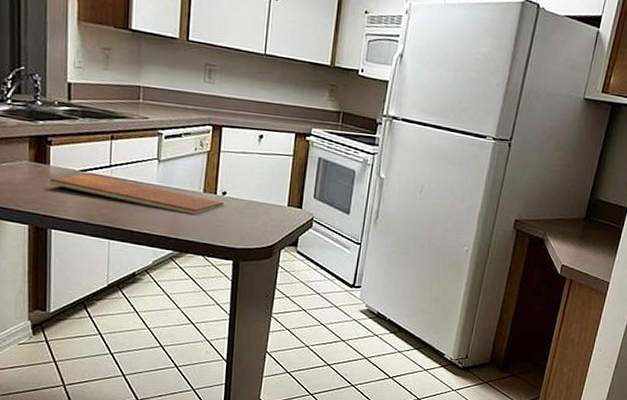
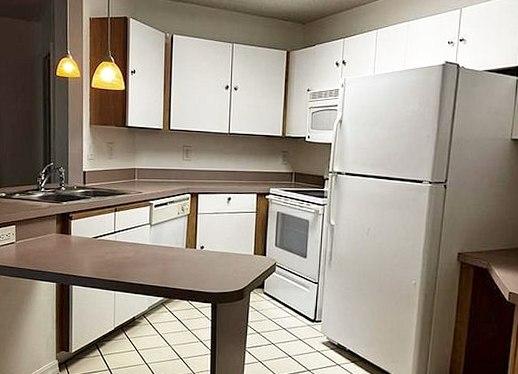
chopping board: present [48,173,224,215] -> none [70,239,202,267]

